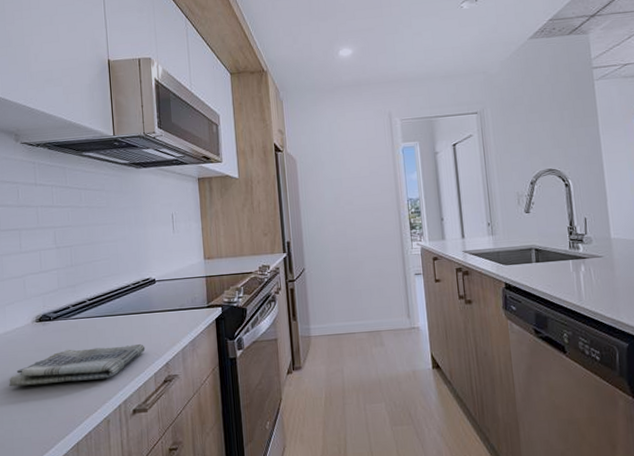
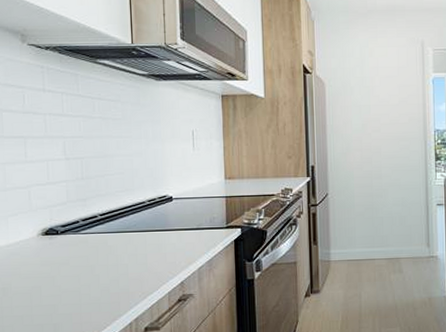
dish towel: present [9,343,146,387] -> none [11,261,160,301]

